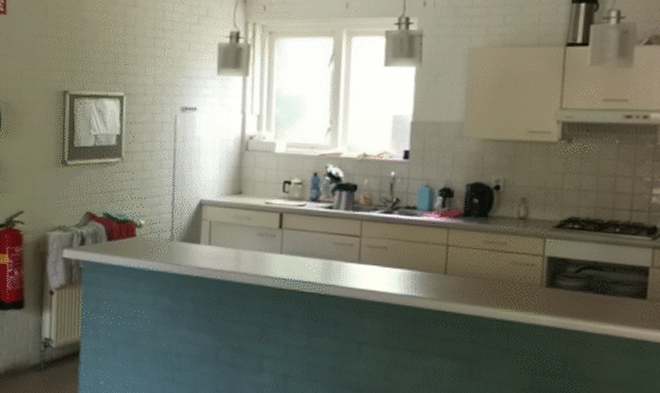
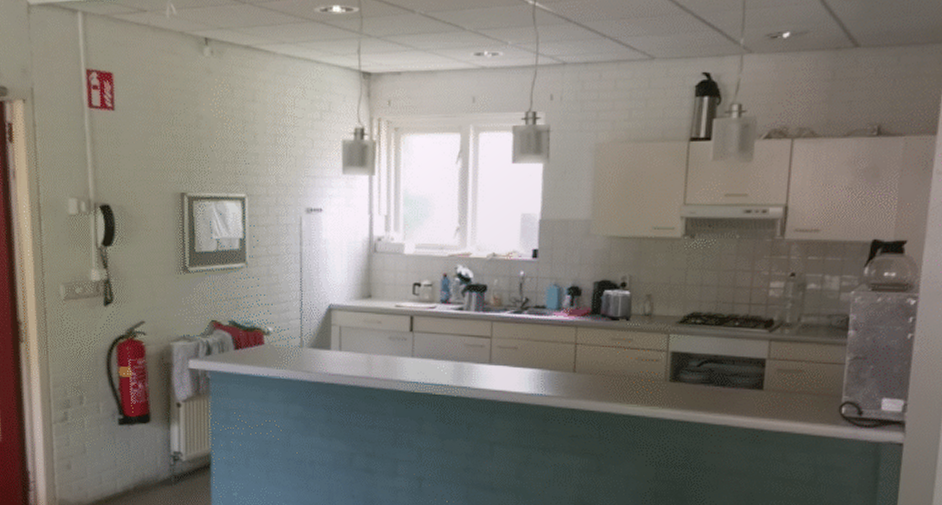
toaster: none [473,192,507,224] -> present [600,289,633,321]

